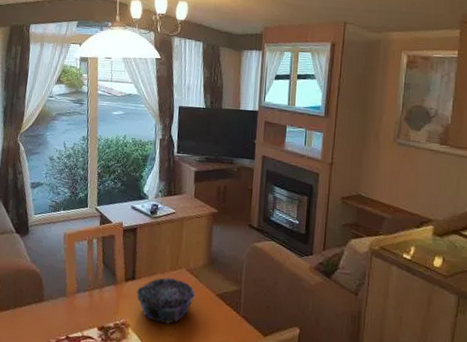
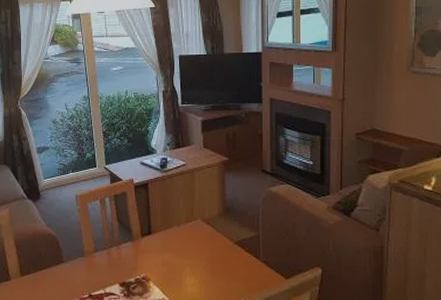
decorative bowl: present [136,277,195,324] -> none [153,230,213,275]

